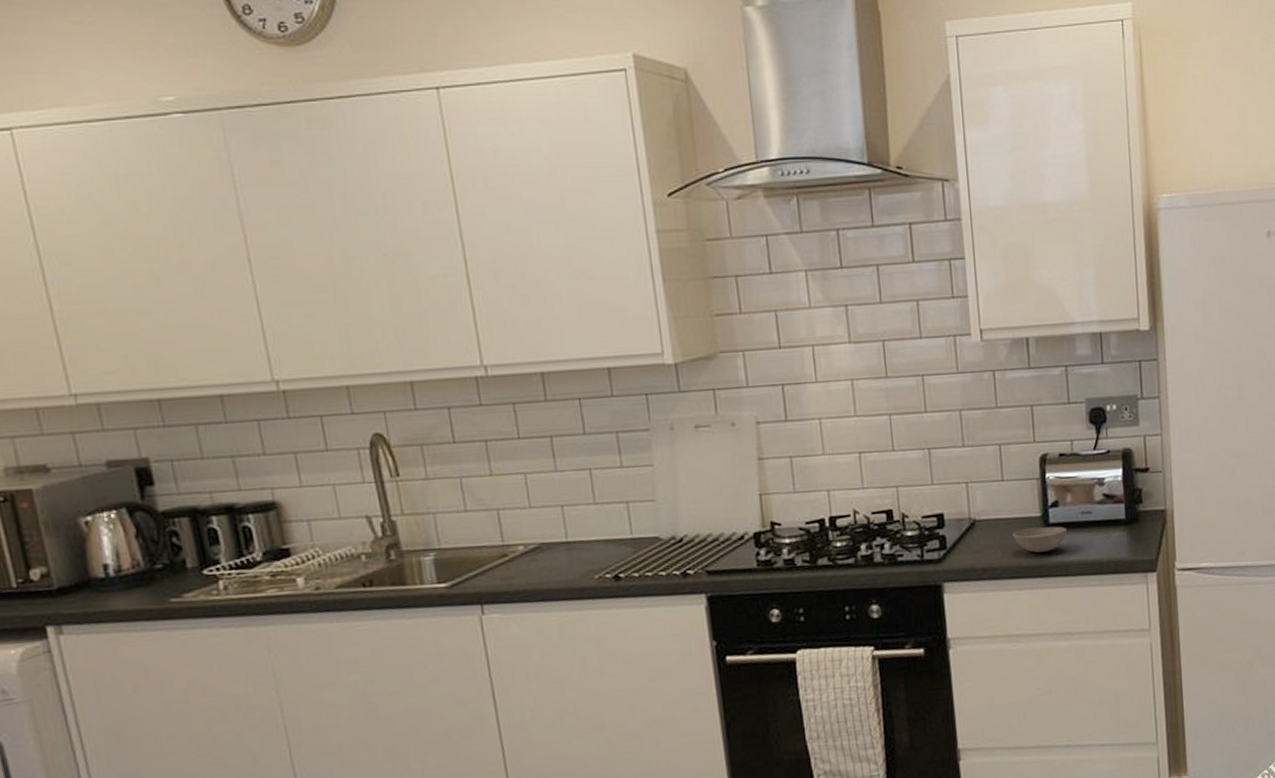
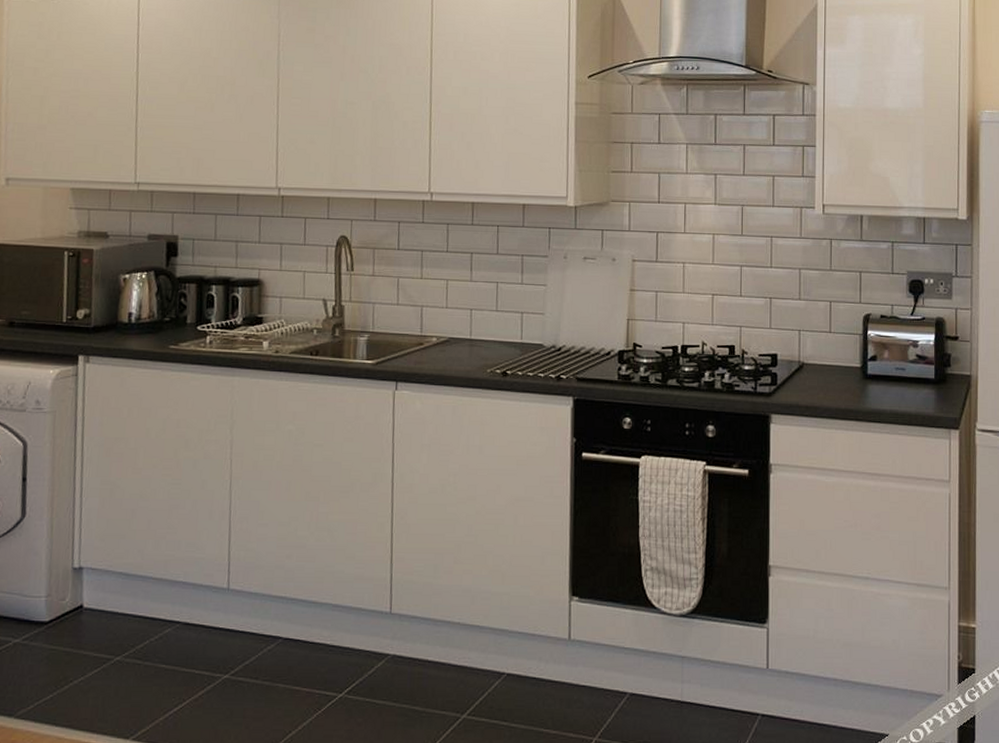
bowl: present [1012,526,1067,553] -> none [834,376,882,400]

